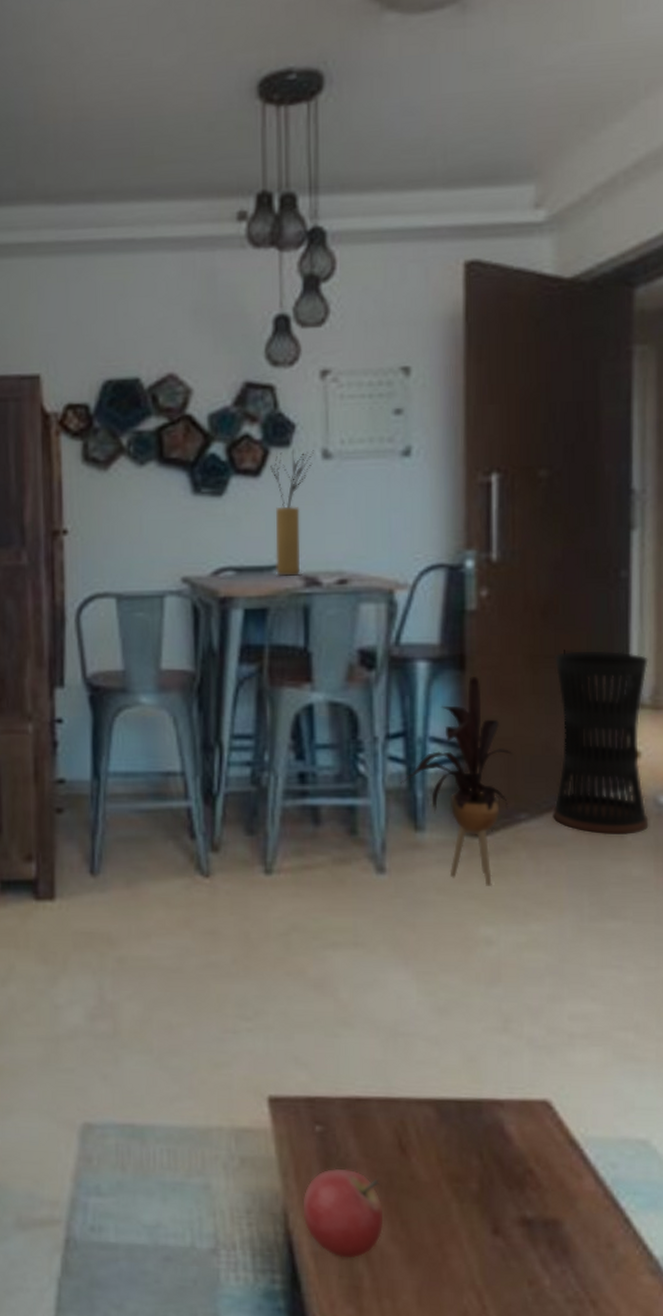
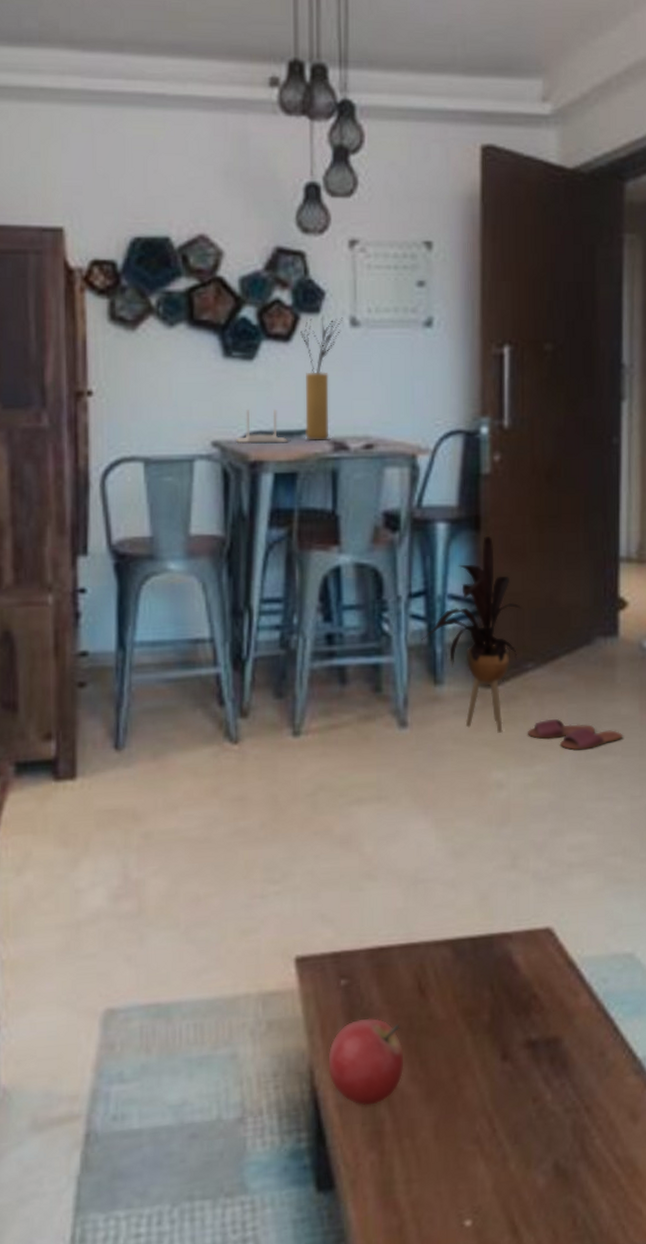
napkin holder: none [206,545,259,580] -> present [236,409,289,444]
slippers: none [521,876,635,912] -> present [528,719,623,751]
umbrella stand: present [553,650,649,835] -> none [555,510,635,679]

